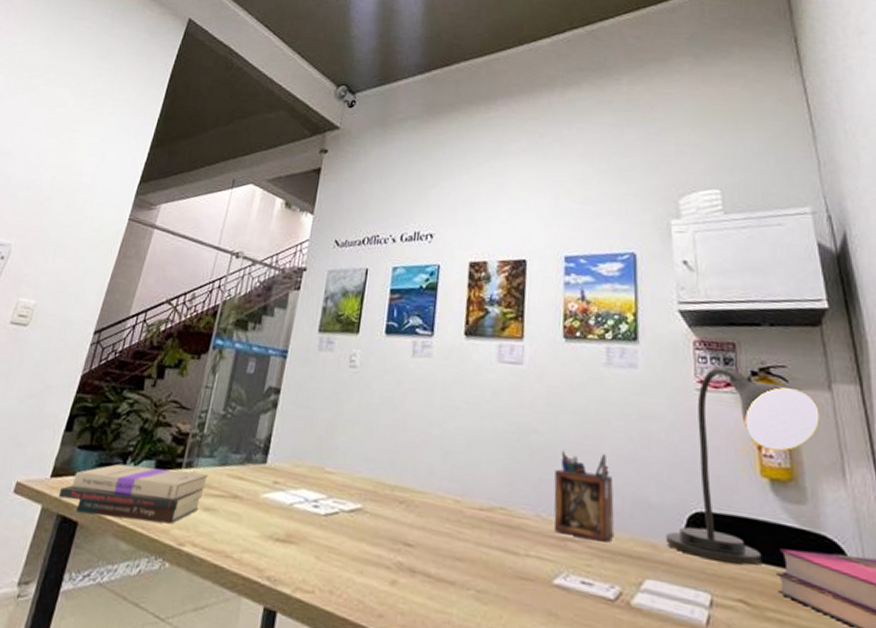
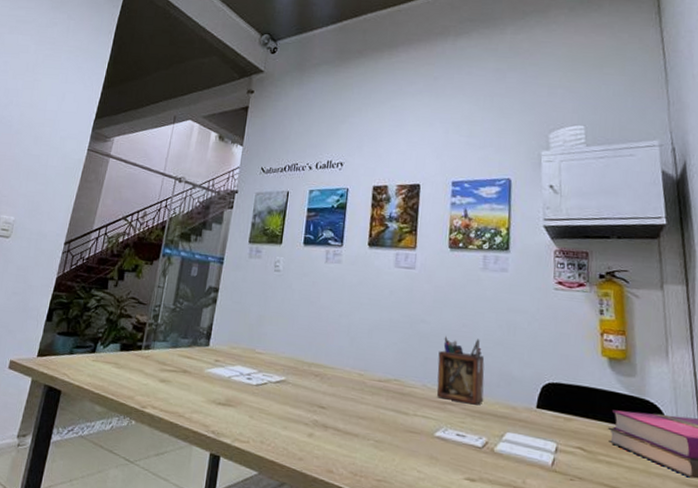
books: present [58,463,208,524] -> none [44,346,163,392]
desk lamp: present [665,367,820,566] -> none [523,271,652,423]

